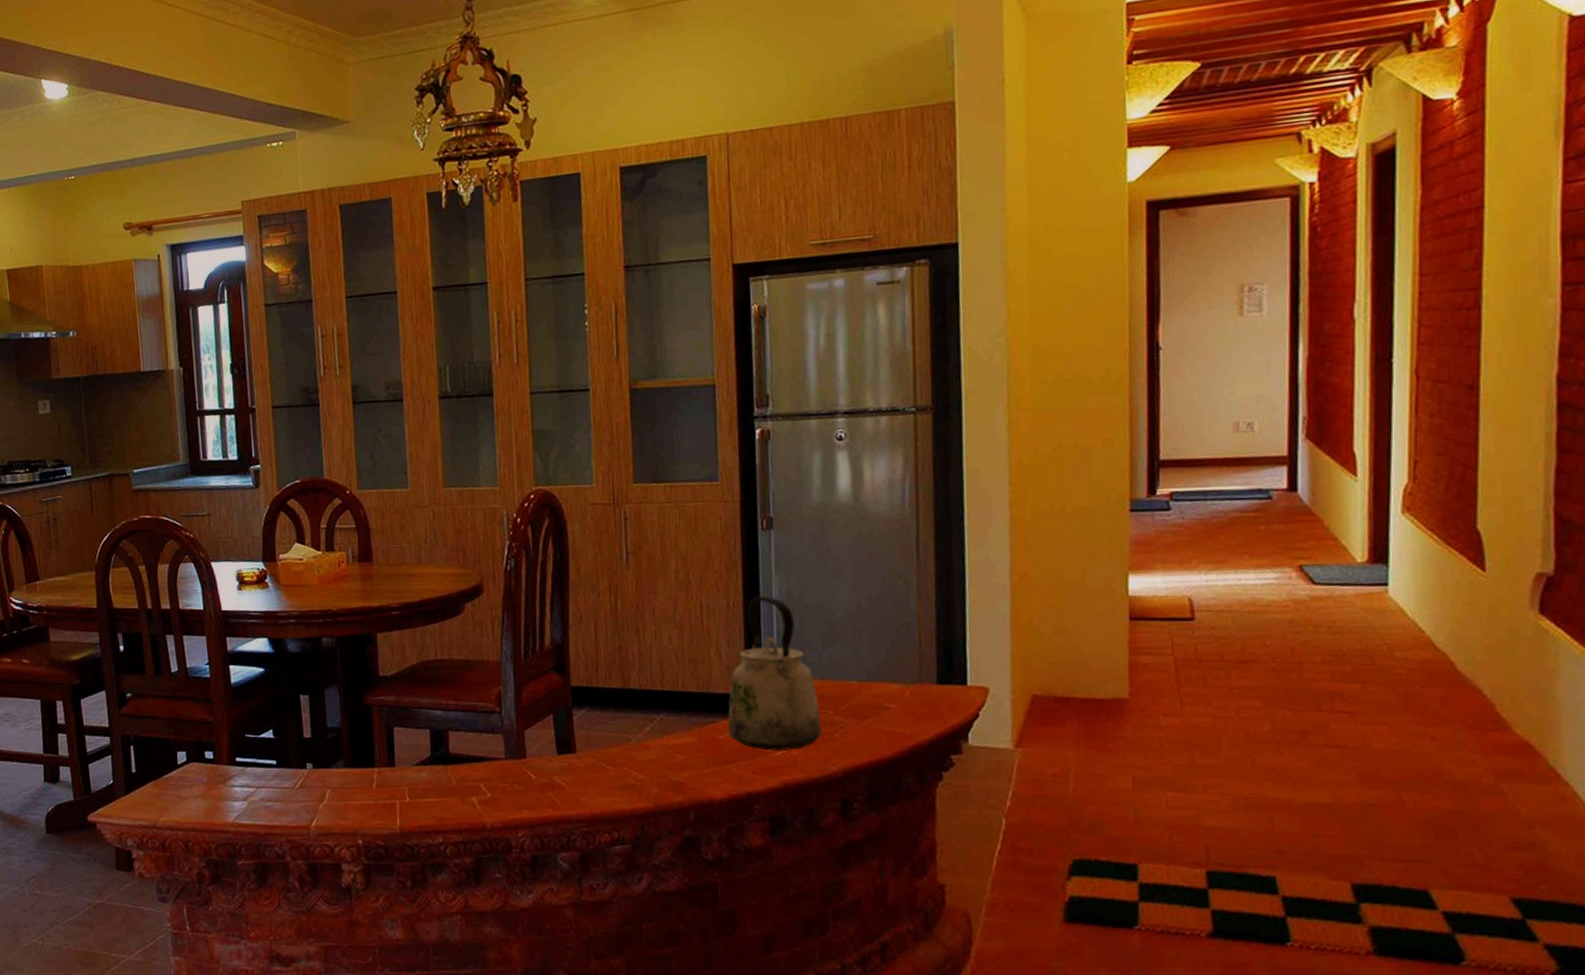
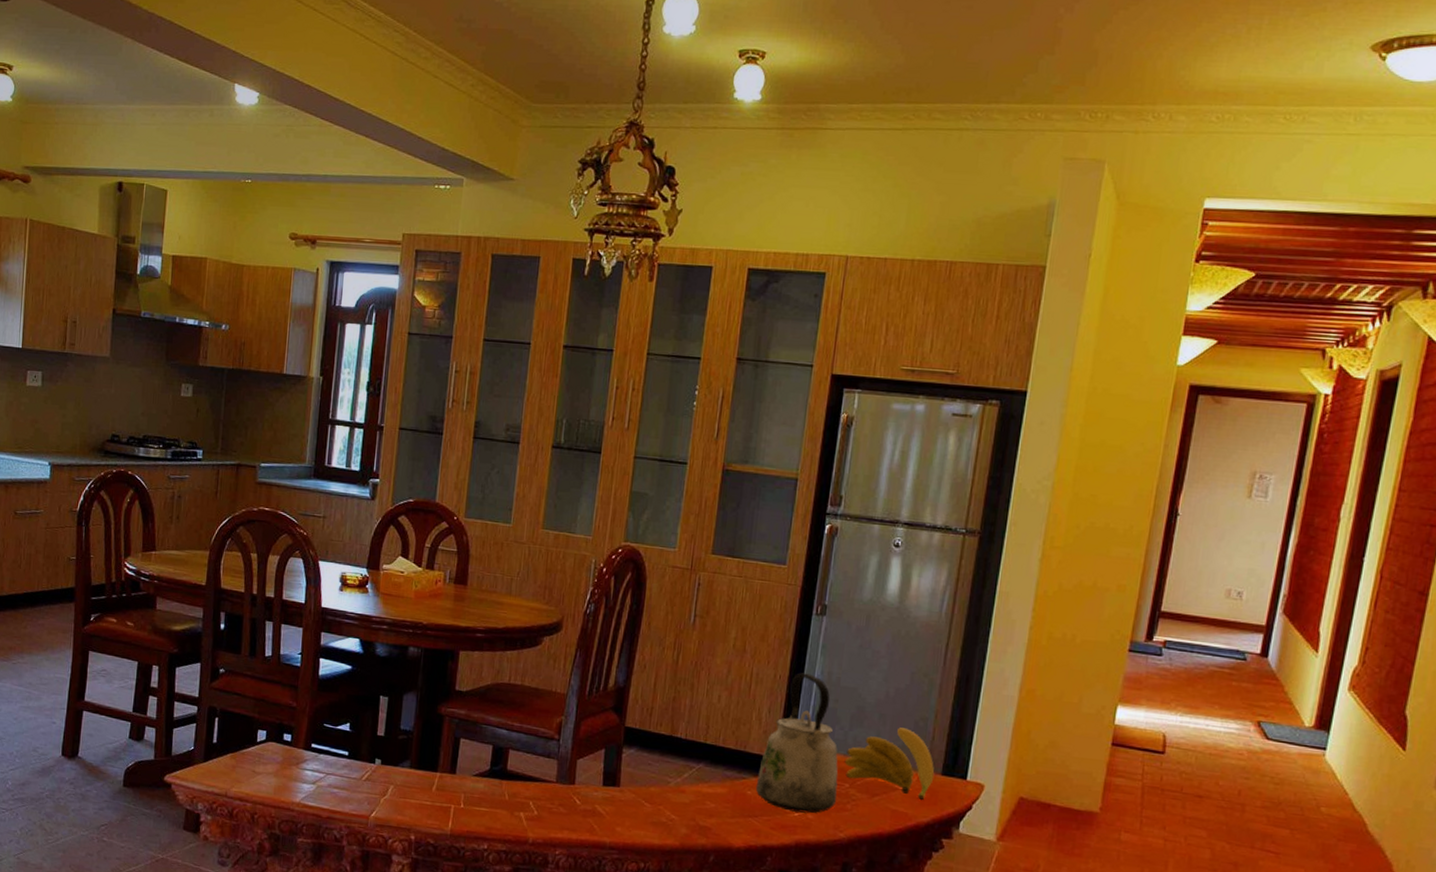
banana: none [823,638,929,715] -> present [844,727,935,800]

